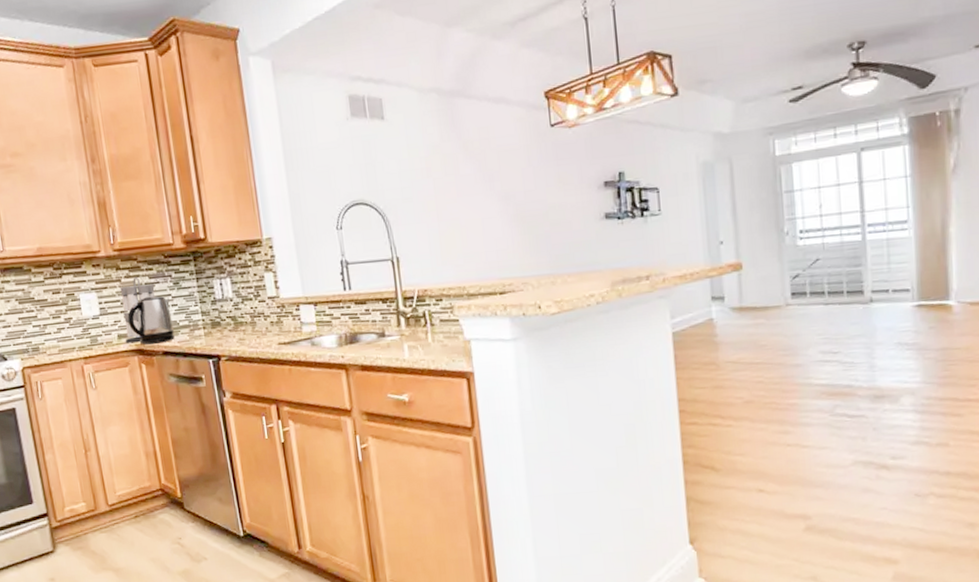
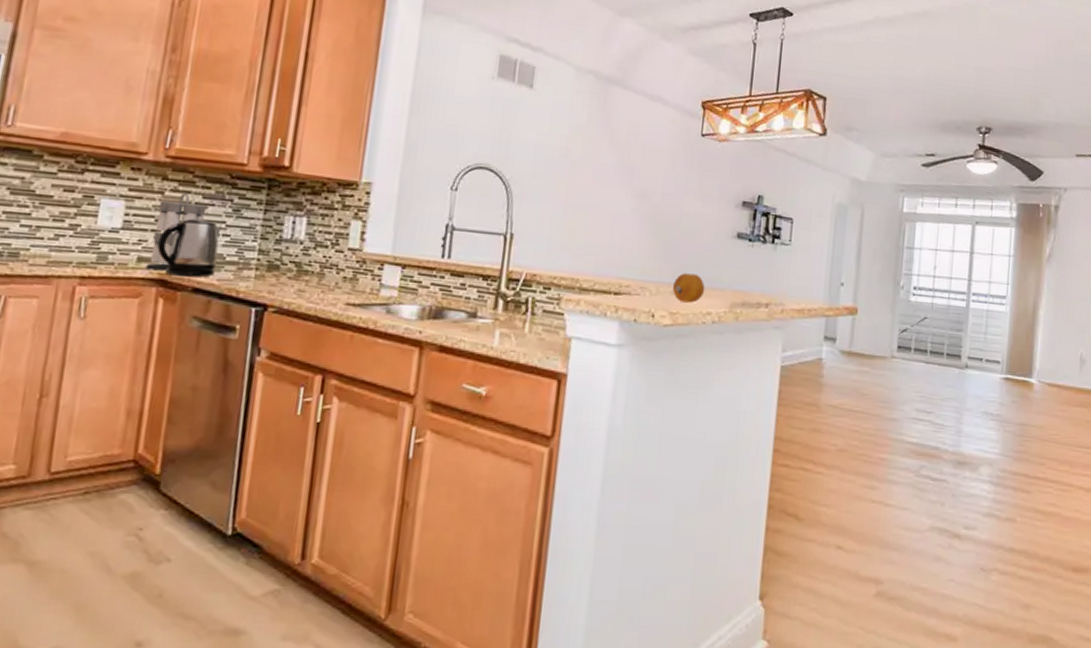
fruit: none [552,261,584,290] -> present [673,273,705,303]

